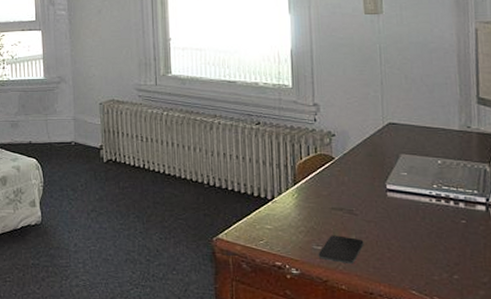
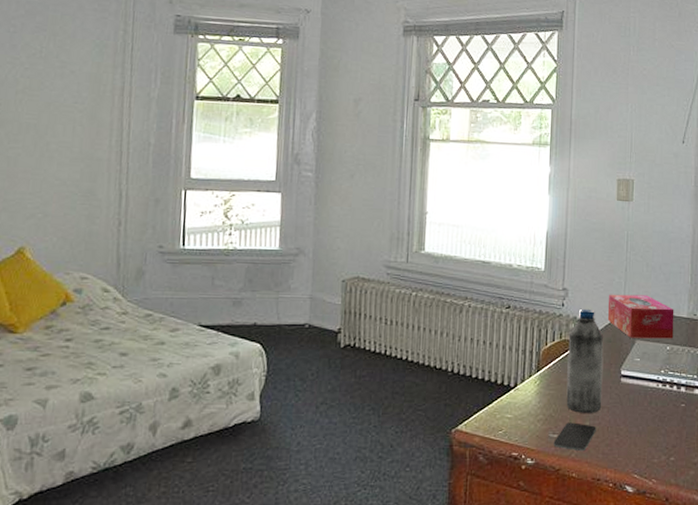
water bottle: none [324,123,368,227] -> present [566,308,604,413]
tissue box: none [364,108,445,153] -> present [607,294,674,339]

